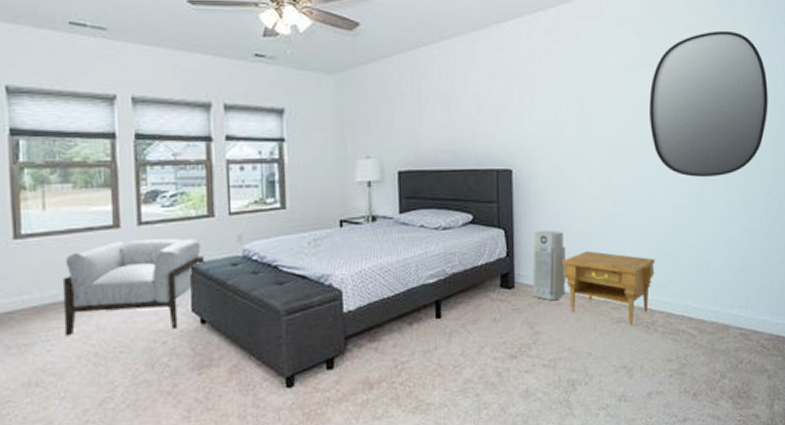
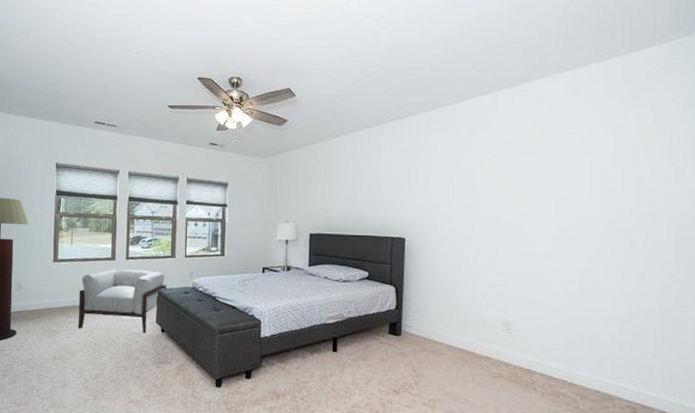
air purifier: present [532,230,566,301] -> none [417,290,450,351]
nightstand: present [563,251,656,324] -> none [446,312,539,381]
home mirror: present [649,30,768,178] -> none [540,122,674,257]

